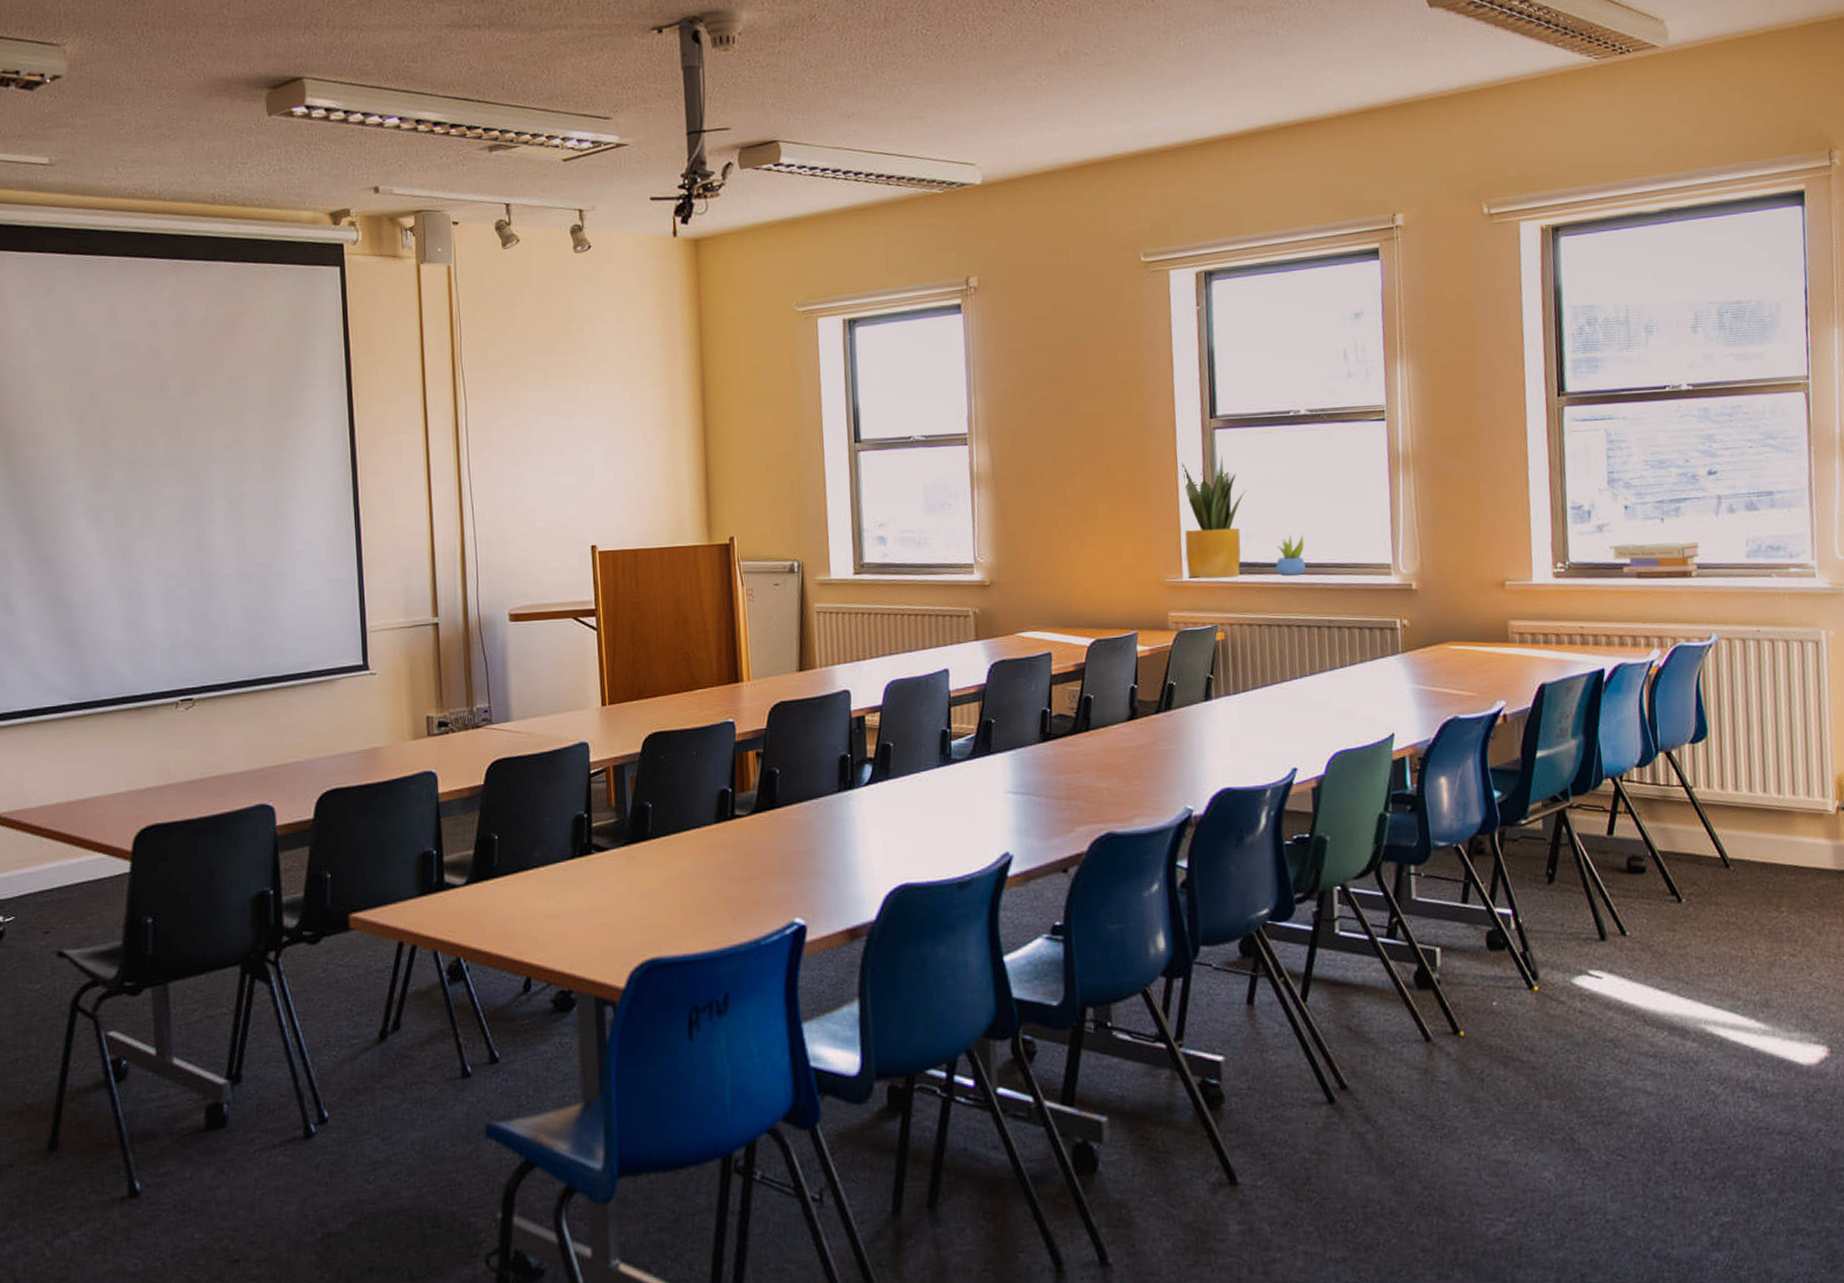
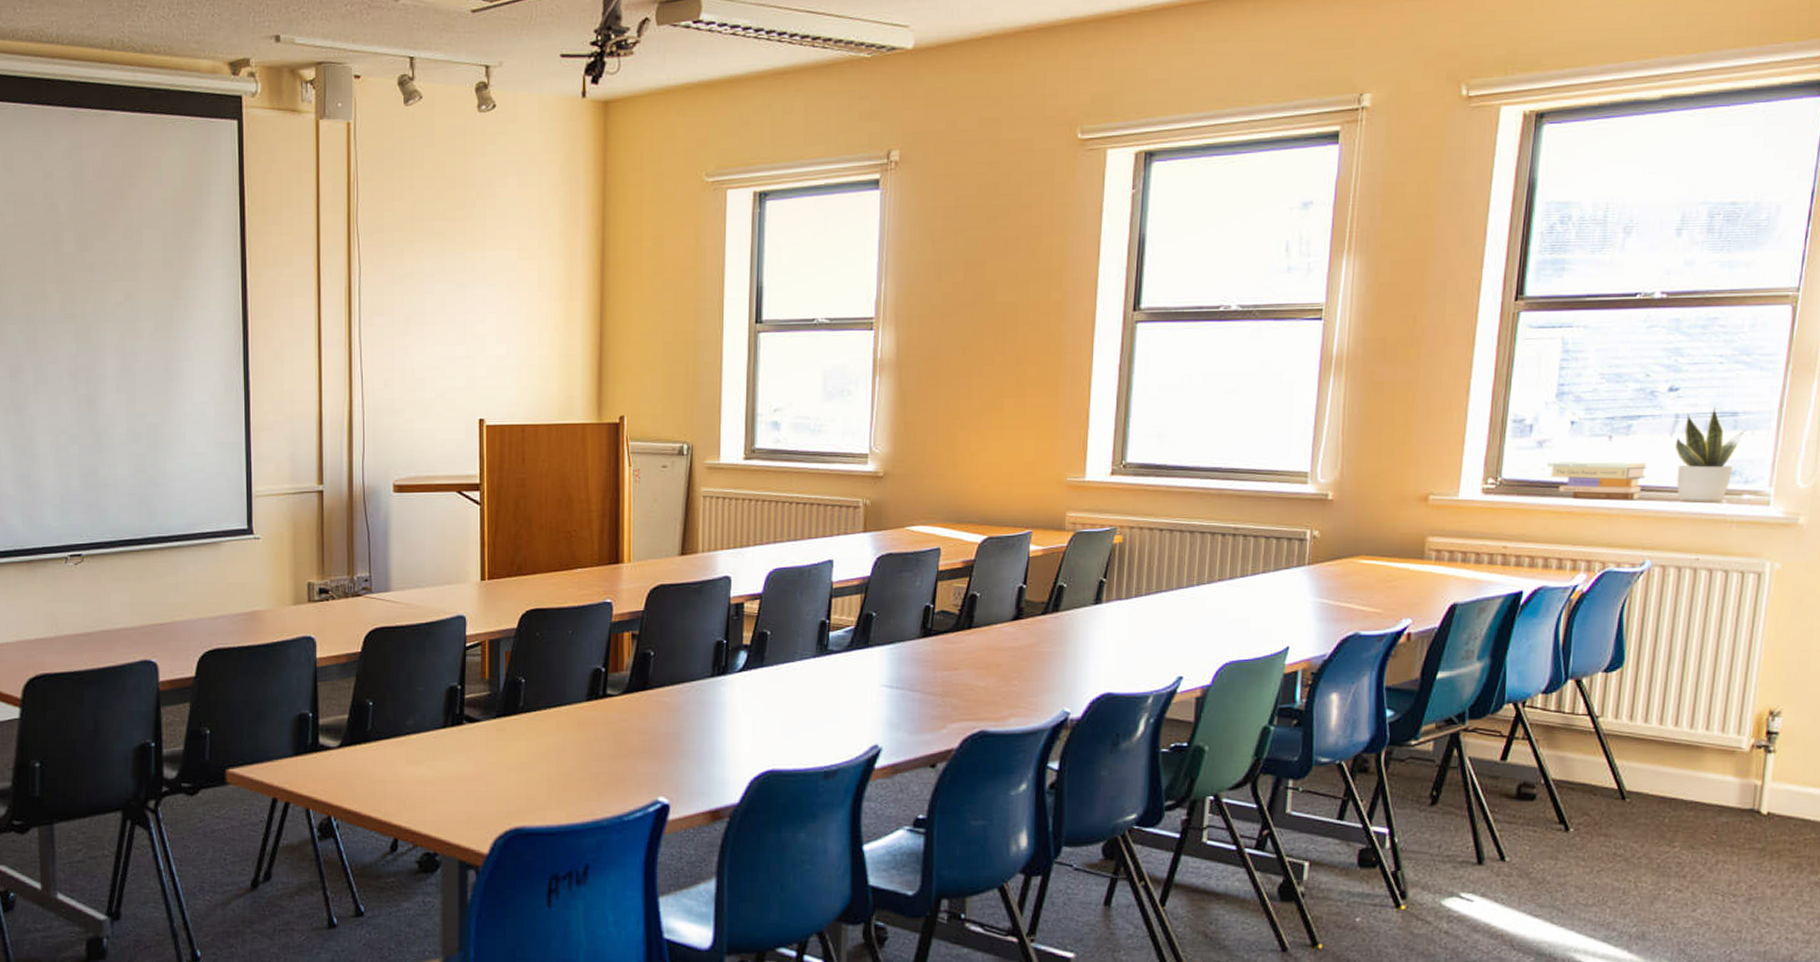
planter: present [1181,455,1246,579] -> none [1091,350,1163,479]
succulent plant: present [1275,534,1306,577] -> none [1185,437,1218,481]
potted plant: none [1721,488,1782,578] -> present [1674,407,1745,503]

